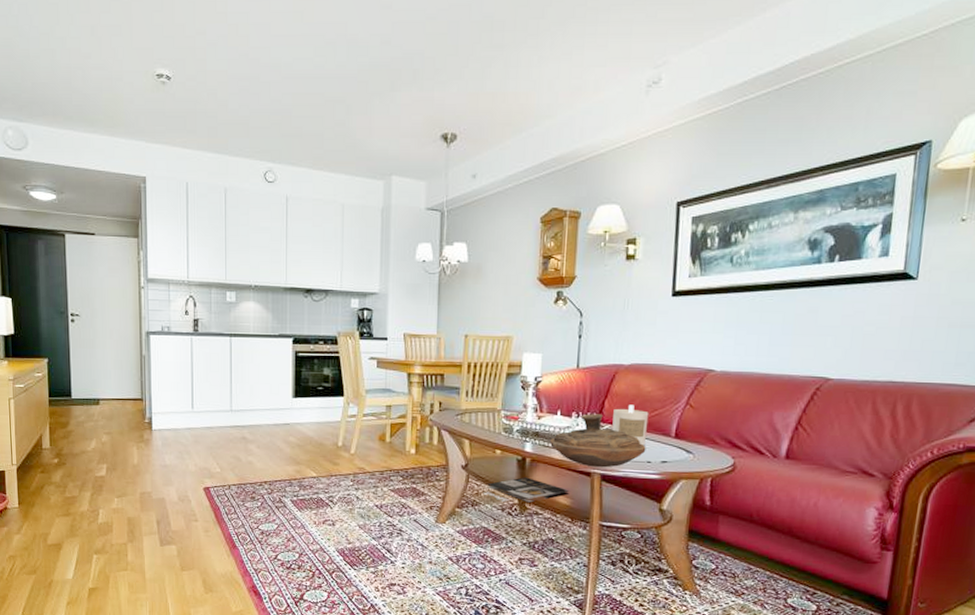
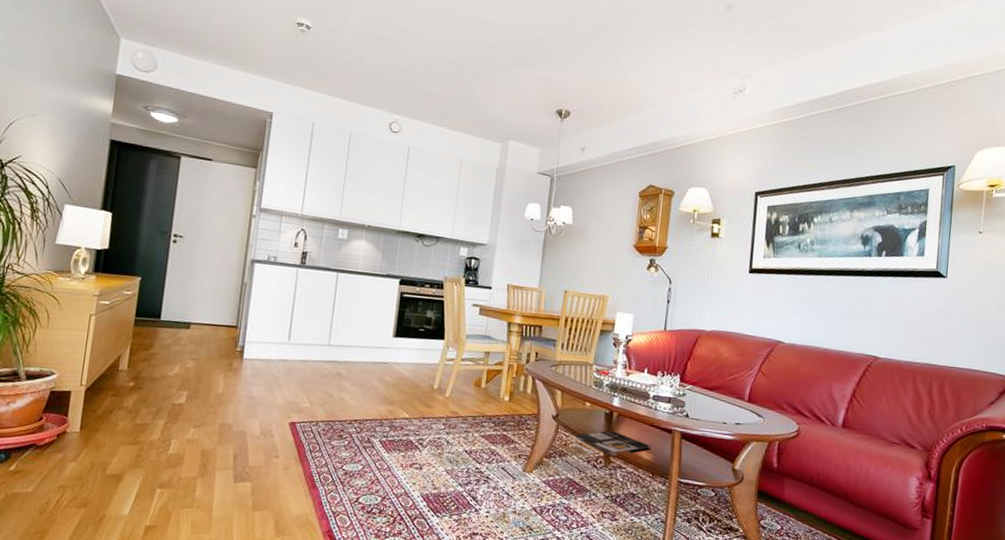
decorative bowl: present [550,414,646,468] -> none [636,373,723,426]
candle: present [612,404,649,446] -> none [693,368,726,408]

